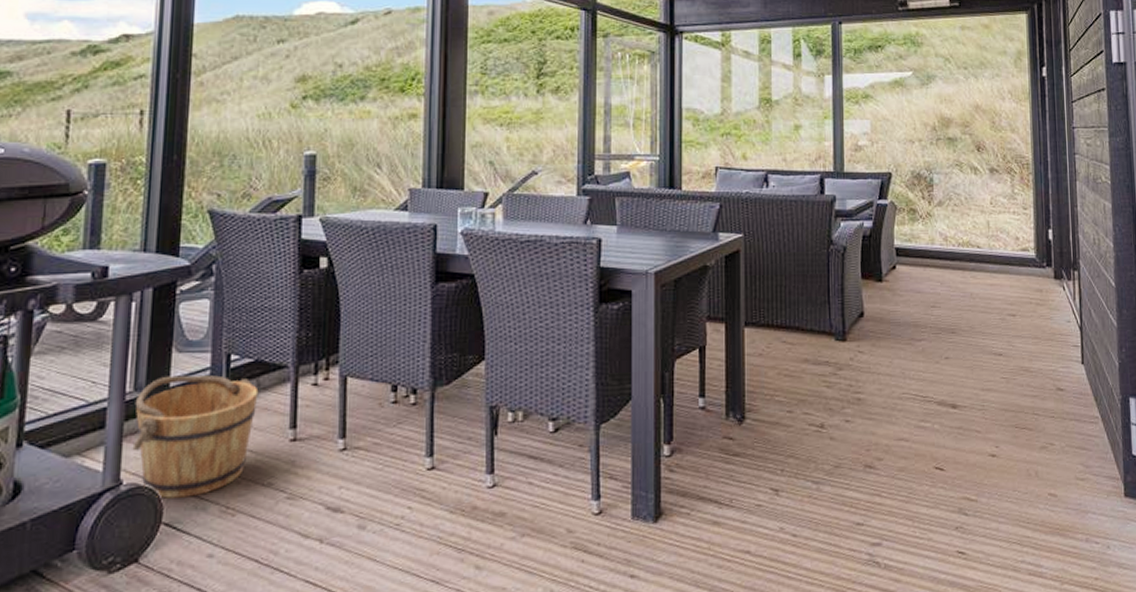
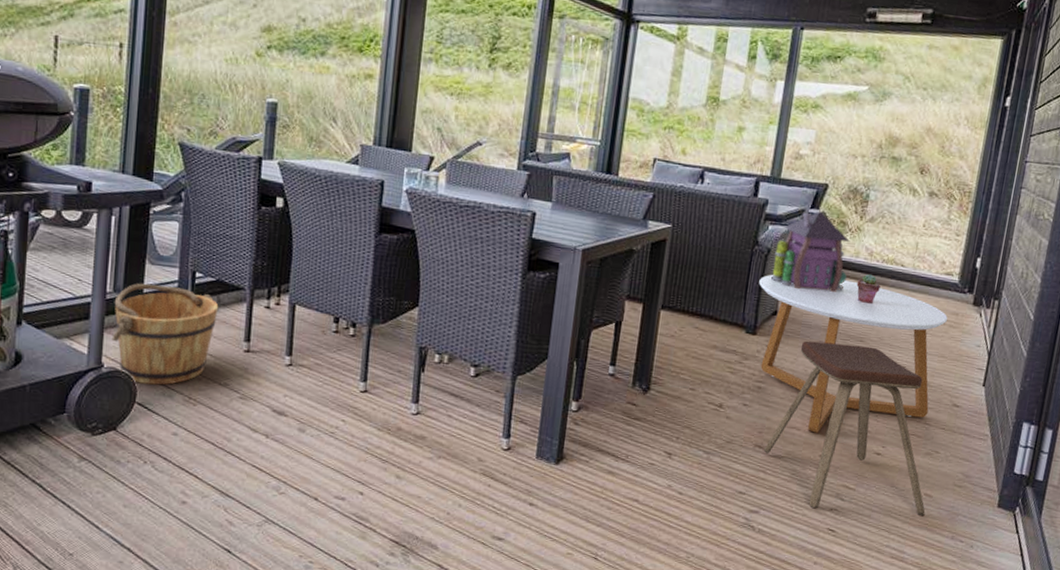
coffee table: none [840,269,1034,442] -> present [759,274,948,433]
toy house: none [851,201,927,286] -> present [771,211,851,292]
music stool: none [874,337,1054,530] -> present [763,340,926,516]
potted succulent: none [937,260,961,292] -> present [856,274,881,304]

